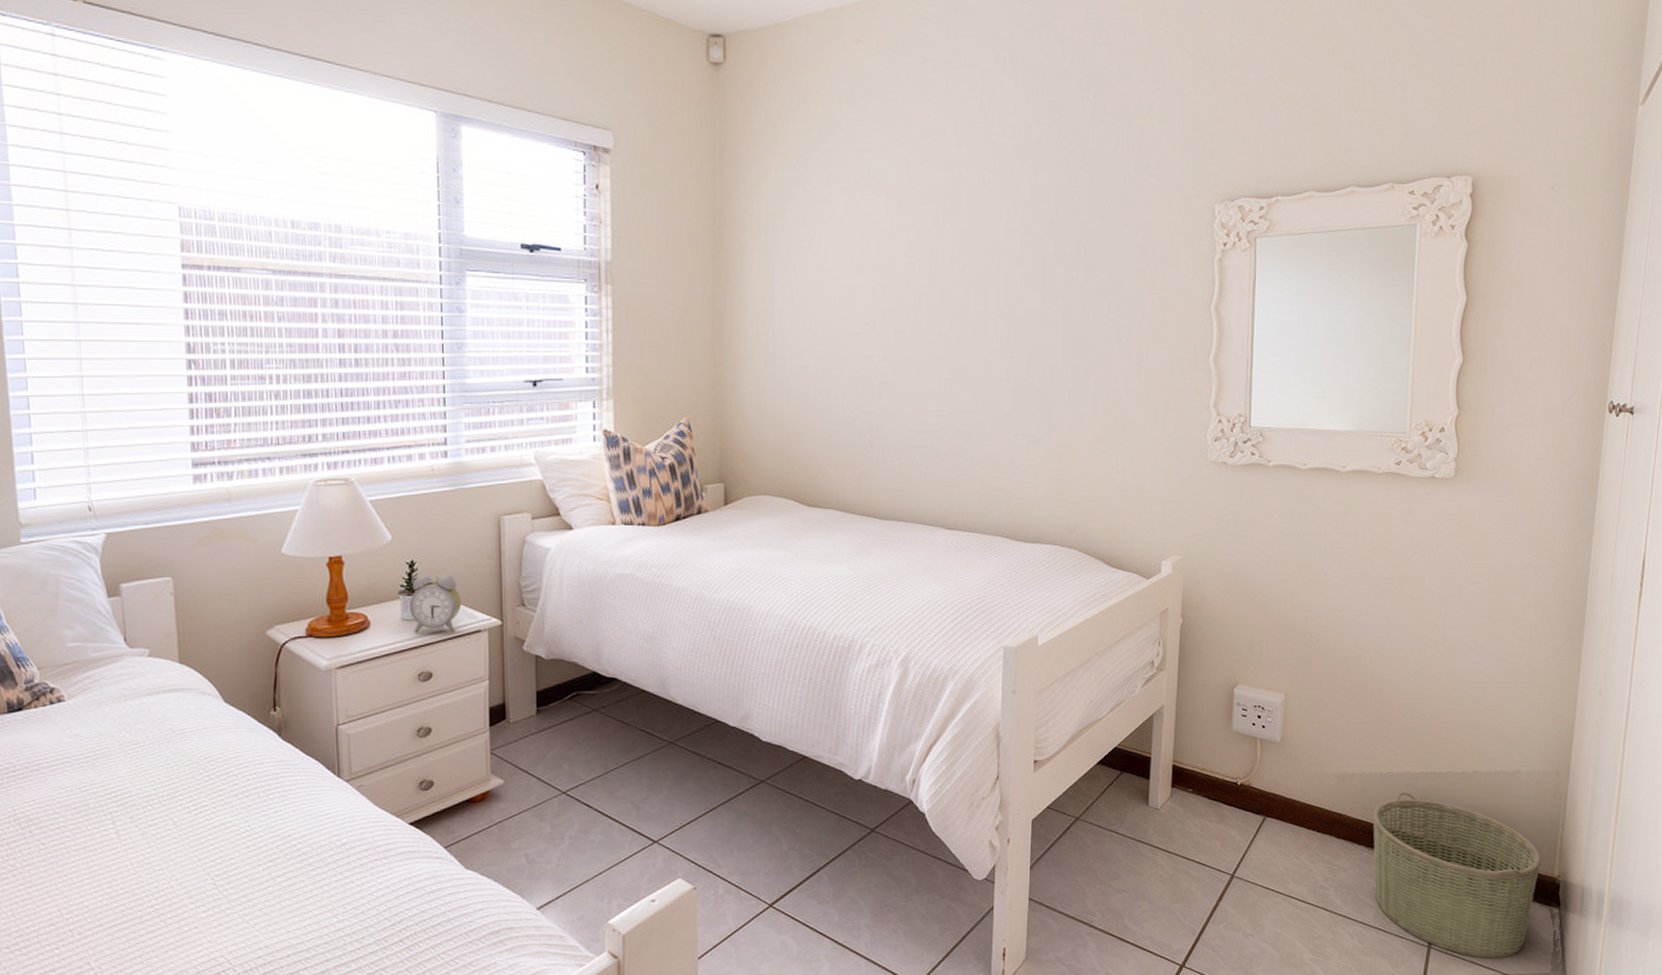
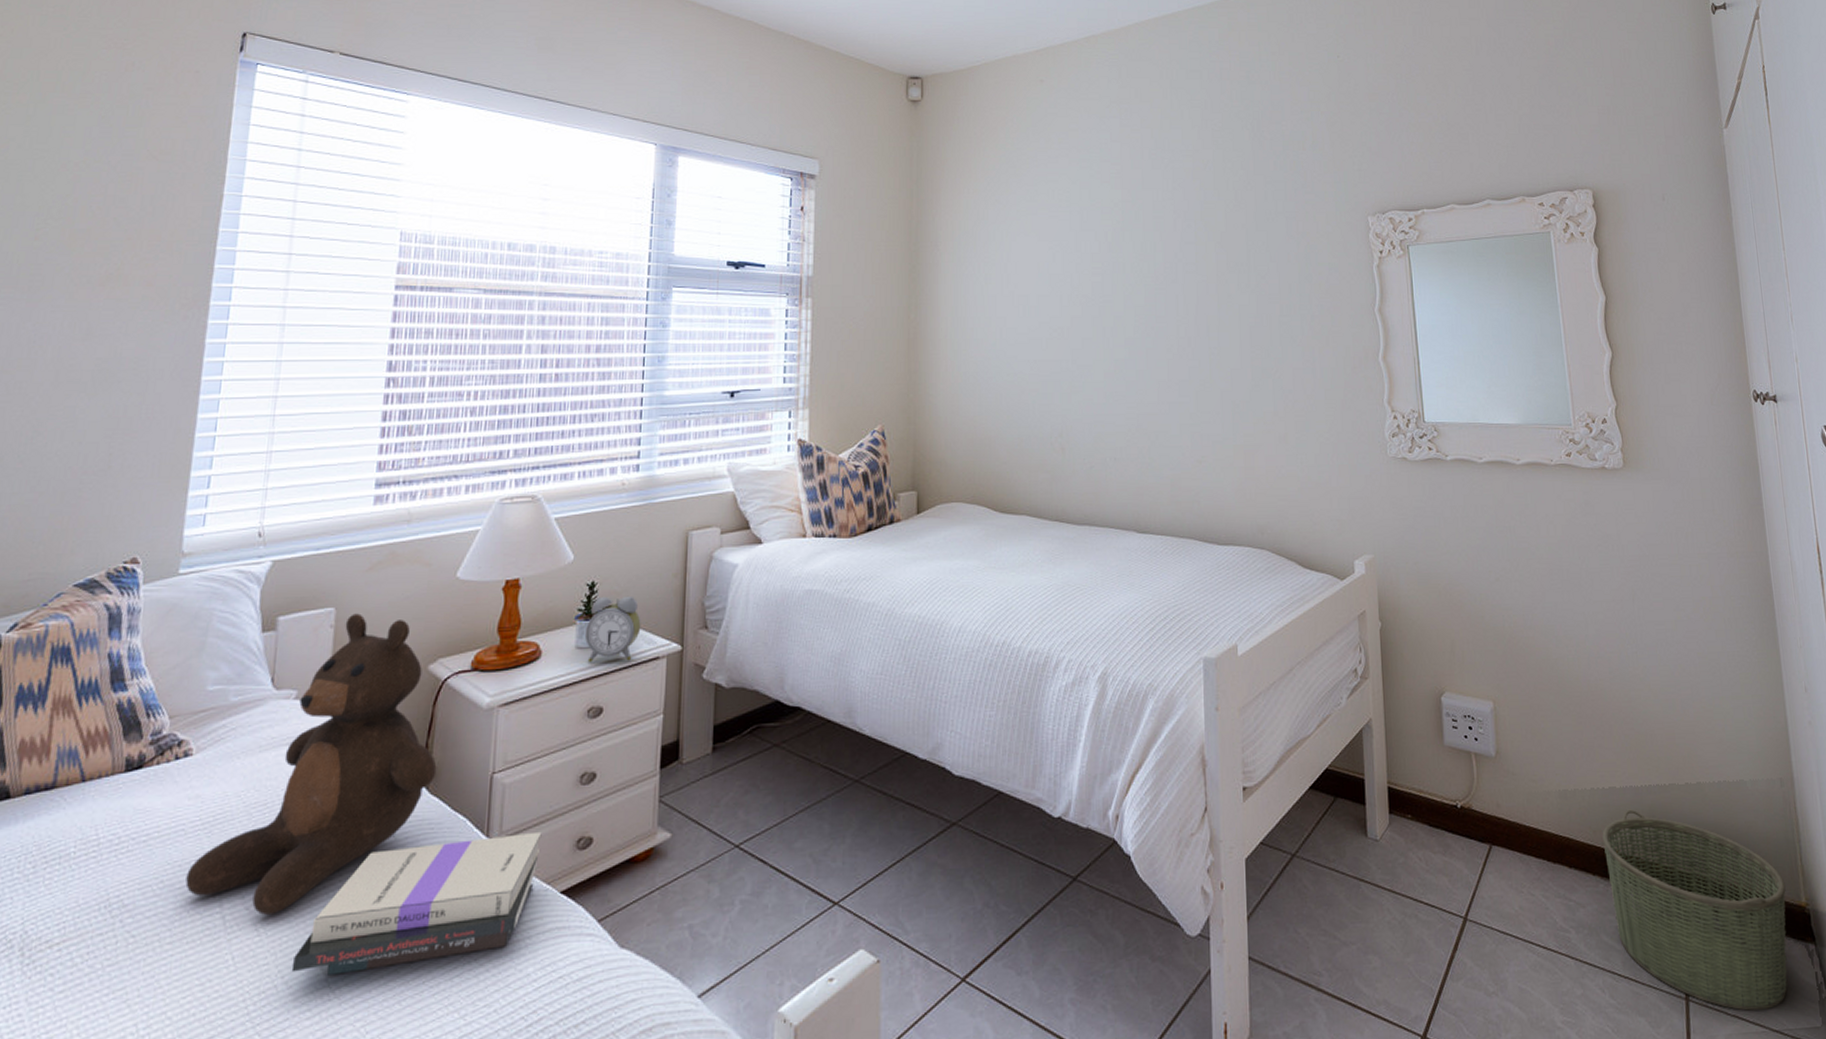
teddy bear: none [79,583,286,832] -> present [185,613,437,915]
books: none [183,774,388,880] -> present [291,831,542,975]

